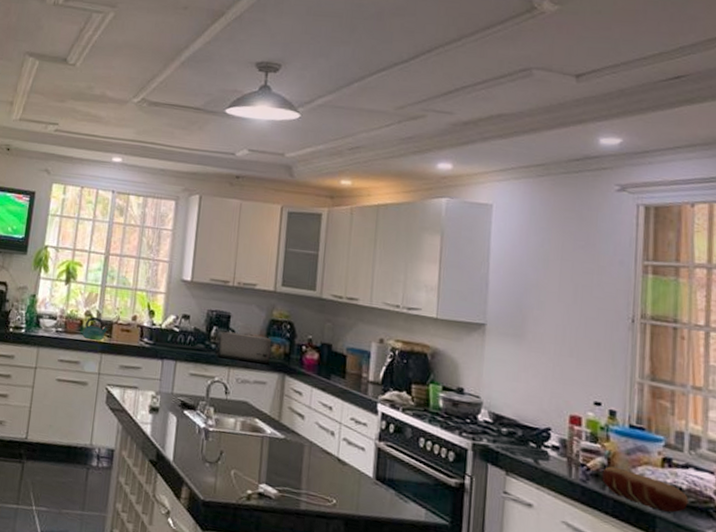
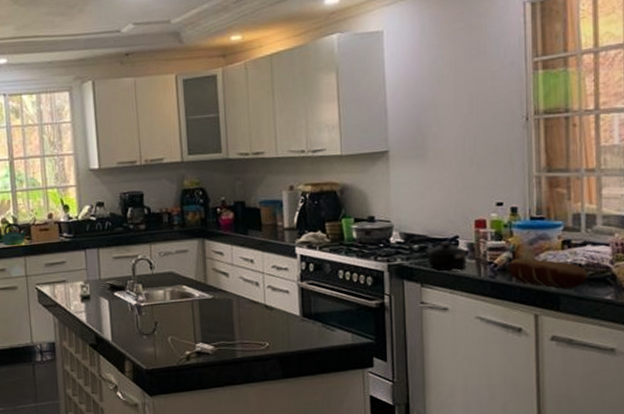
toaster: present [217,330,272,365] -> none [134,207,188,237]
saucepan: none [515,431,559,466] -> present [427,241,468,272]

